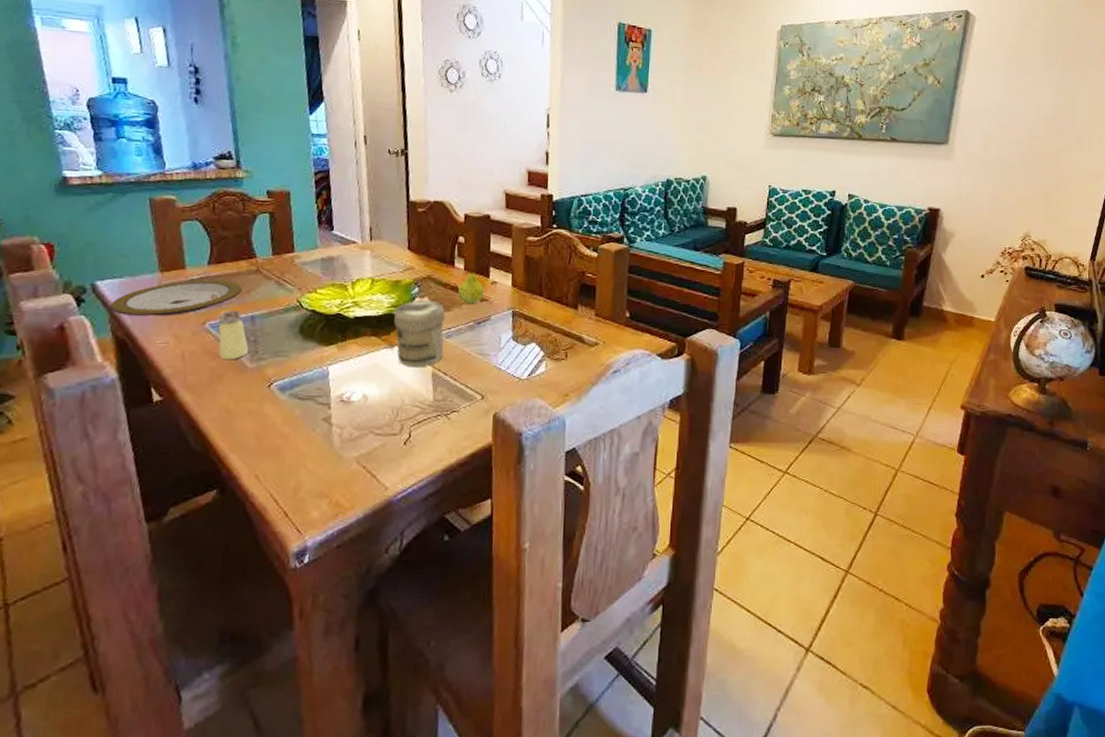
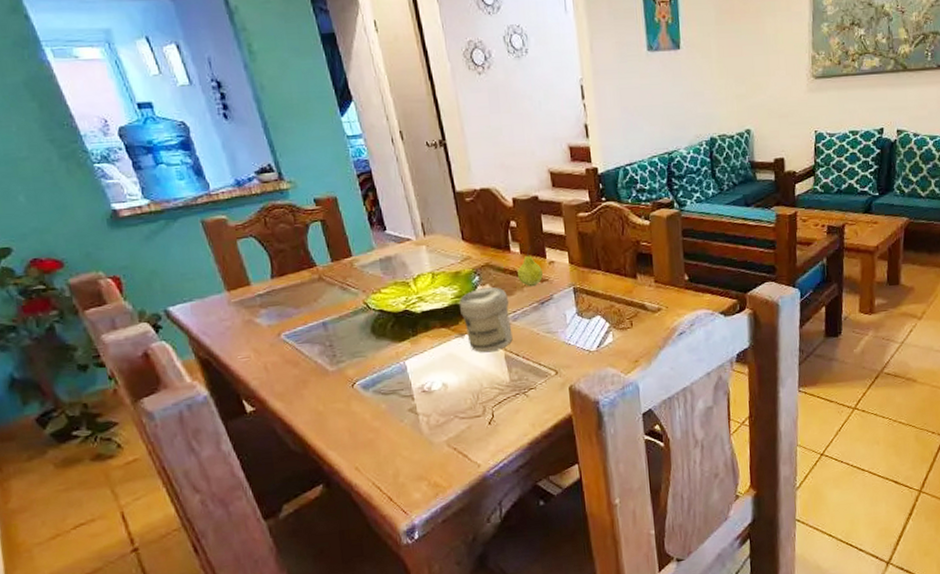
plate: present [110,279,243,316] -> none [187,291,310,336]
saltshaker: present [218,310,249,360] -> none [292,318,327,367]

